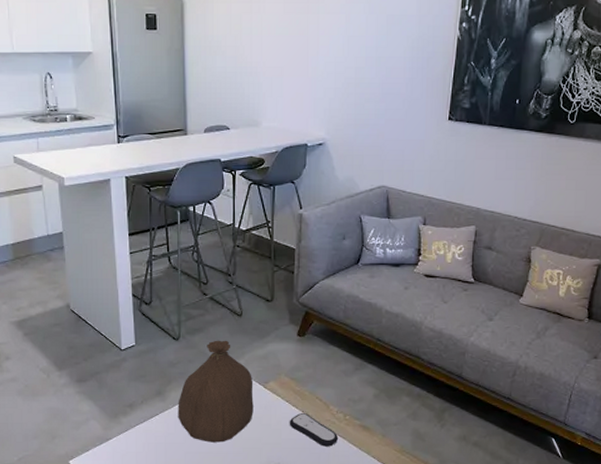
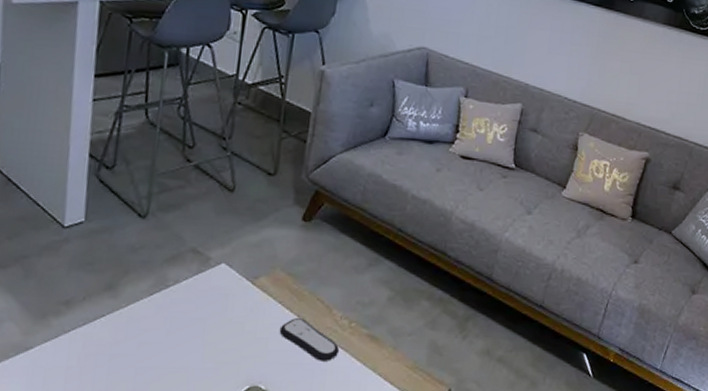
bag: present [178,340,254,443] -> none [132,220,239,355]

